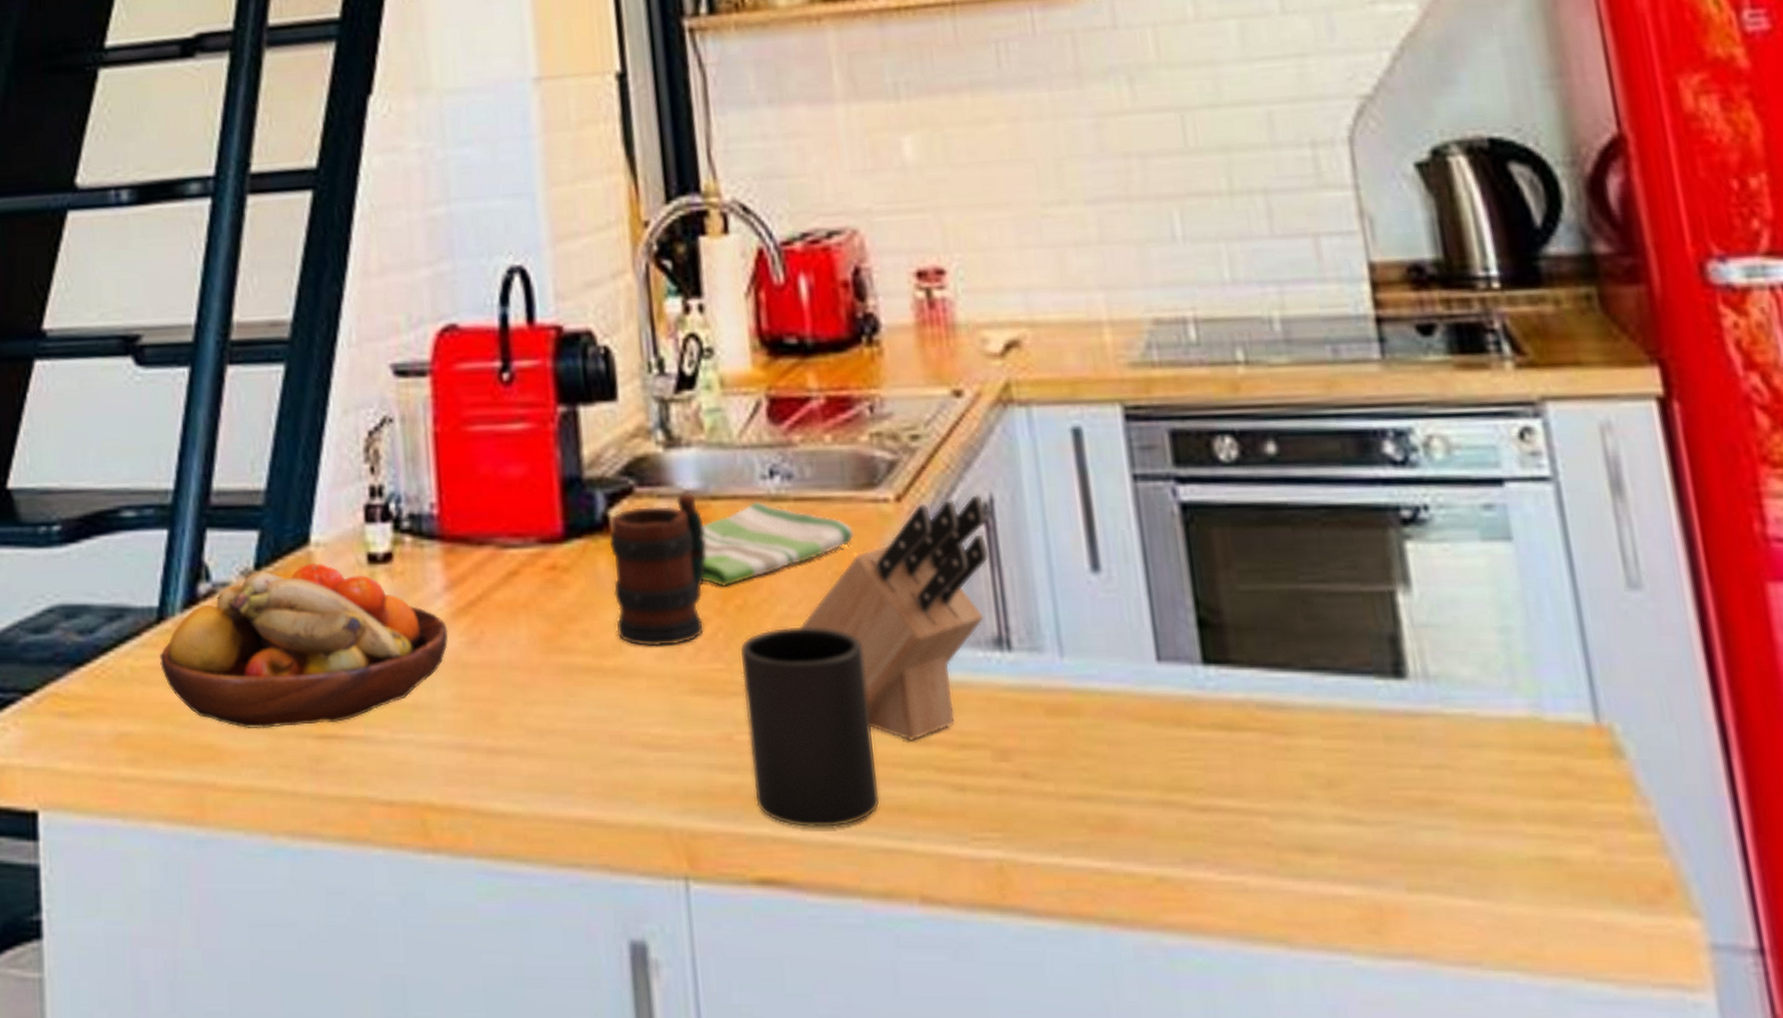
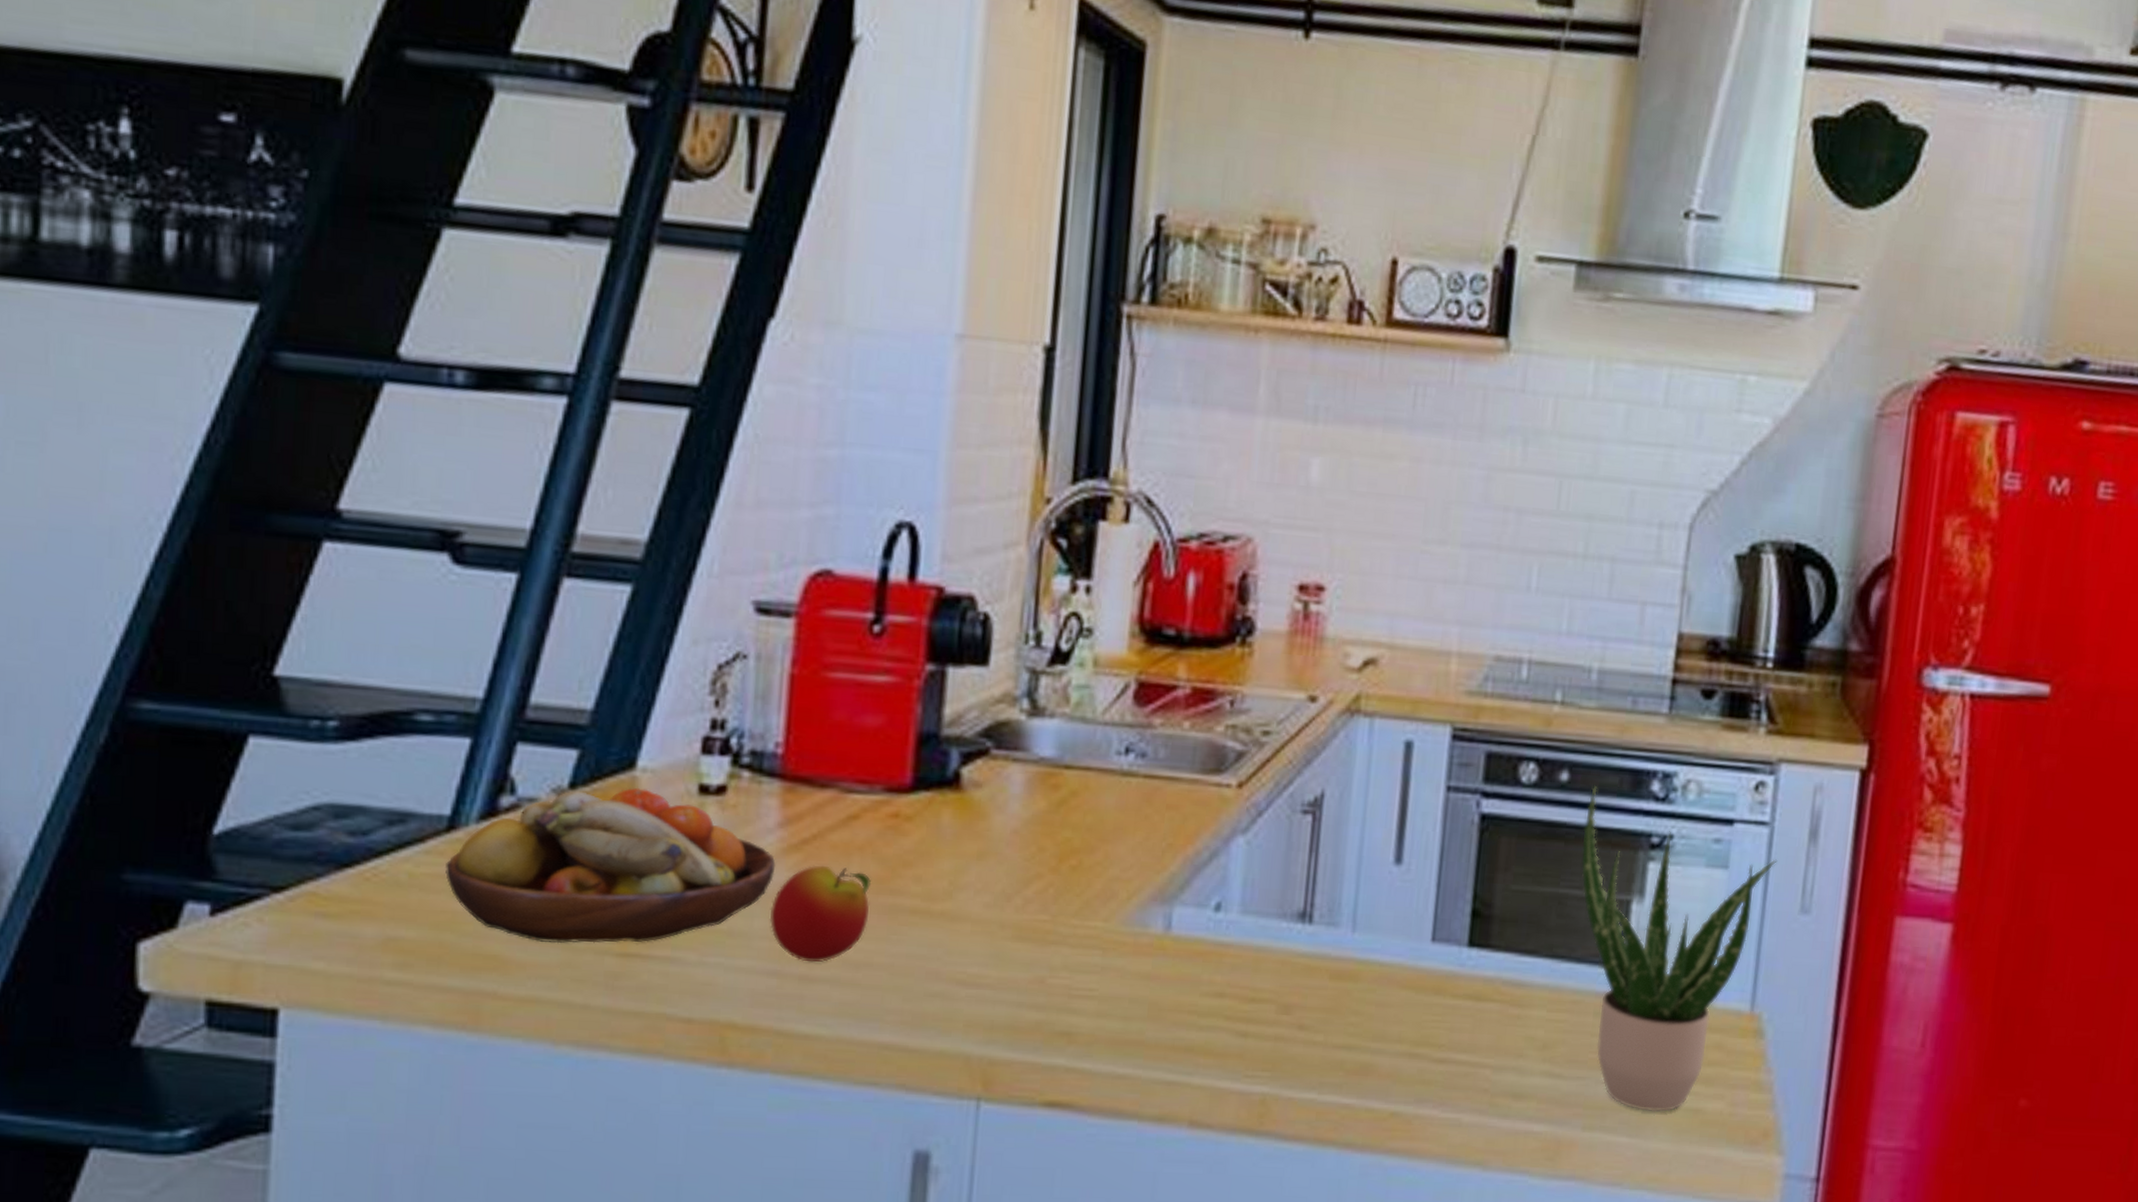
apple: none [449,627,544,733] -> present [769,865,871,963]
mug: present [608,492,707,647] -> none [949,759,1054,897]
dish towel: present [702,501,854,587] -> none [1043,773,1194,848]
mug: present [741,627,880,829] -> none [1056,888,1181,1062]
knife block: present [798,495,990,741] -> none [1126,789,1316,993]
potted plant: none [1308,453,1577,865] -> present [1581,784,1778,1113]

